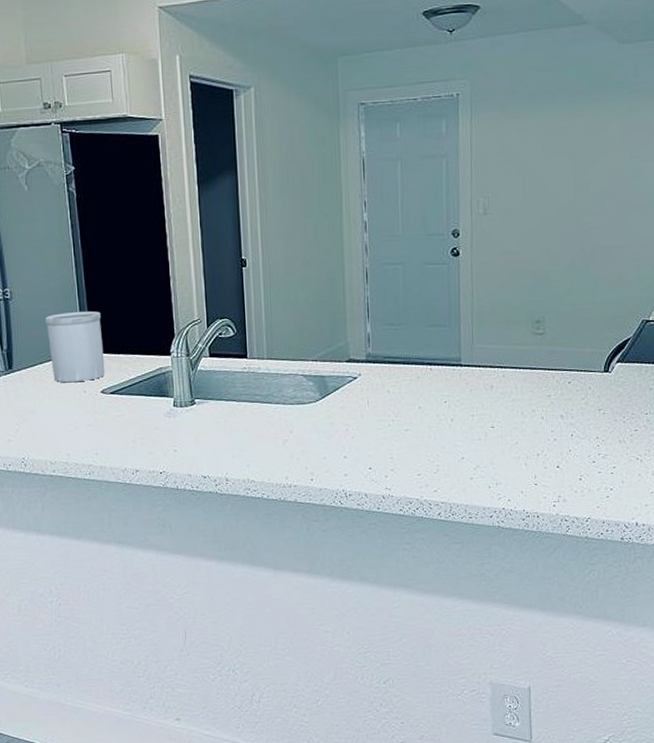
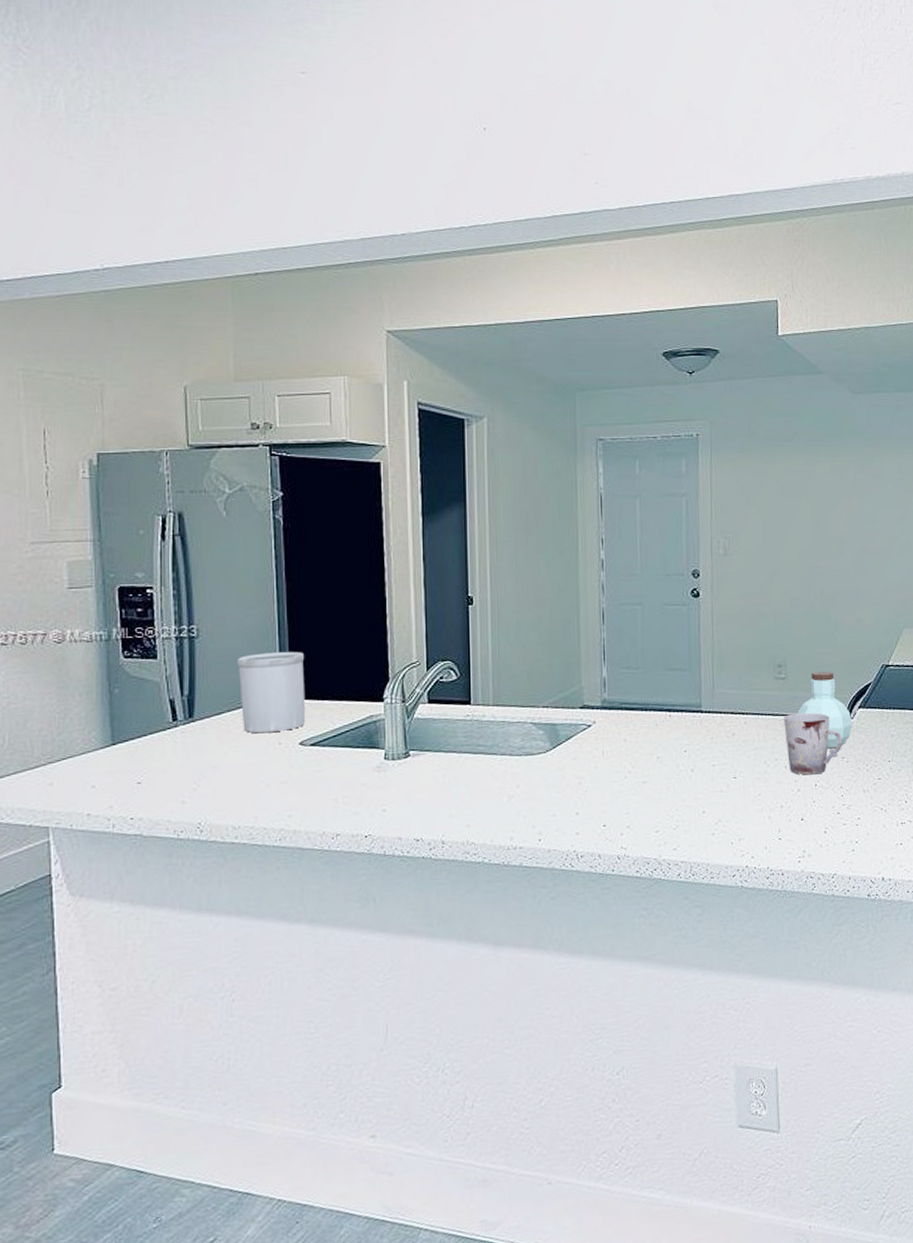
cup: none [541,366,600,426] -> present [783,712,843,775]
jar: none [555,326,611,400] -> present [797,671,853,748]

